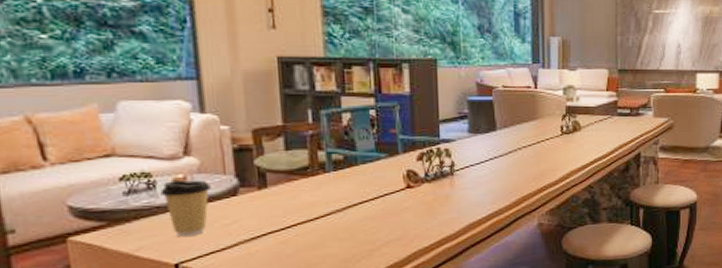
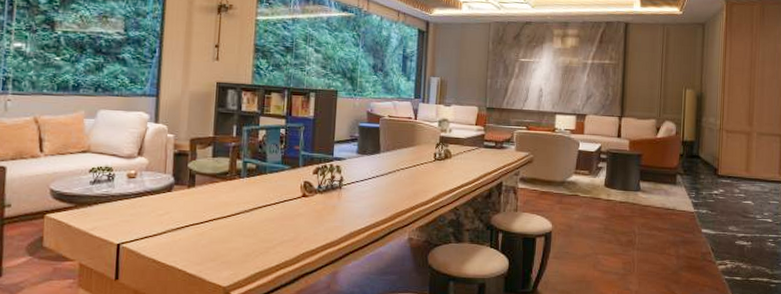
coffee cup: present [160,180,211,237] -> none [116,175,154,222]

